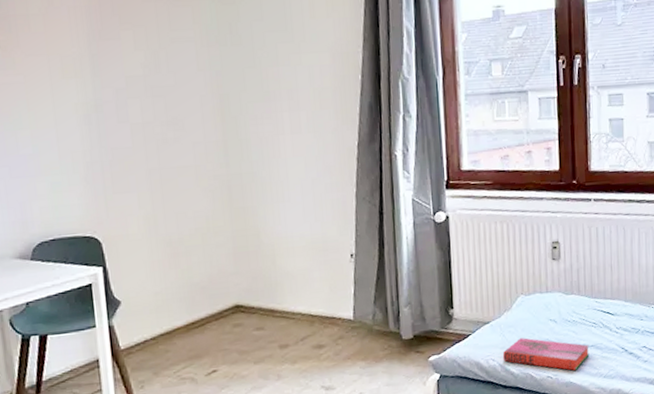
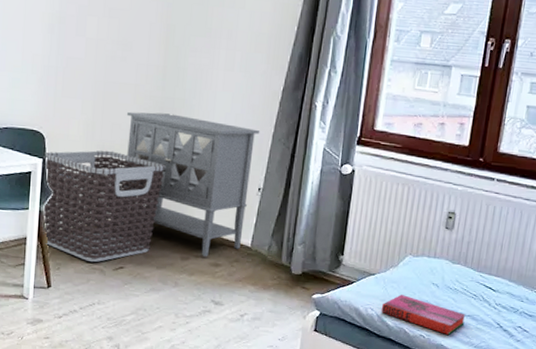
clothes hamper: none [103,243,245,372] -> present [43,150,166,263]
cabinet: none [190,190,343,341] -> present [121,111,260,257]

